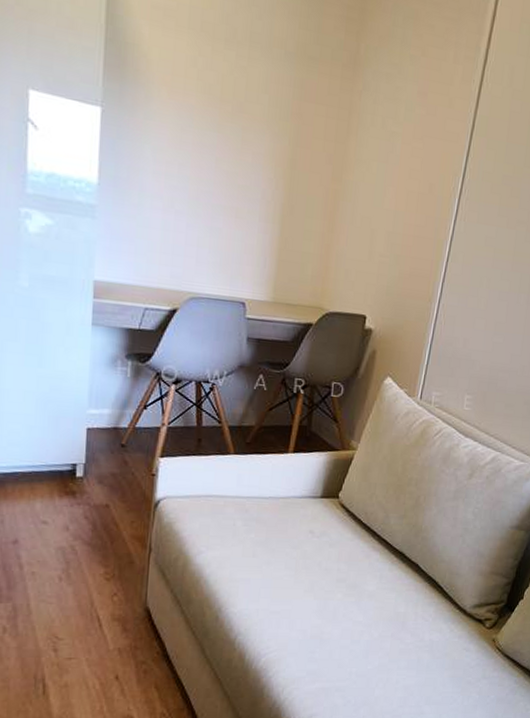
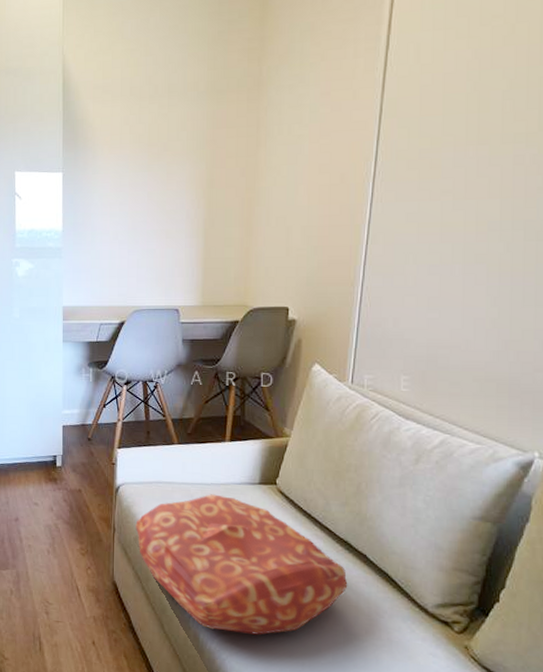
cushion: none [177,508,399,649] -> present [135,494,348,635]

